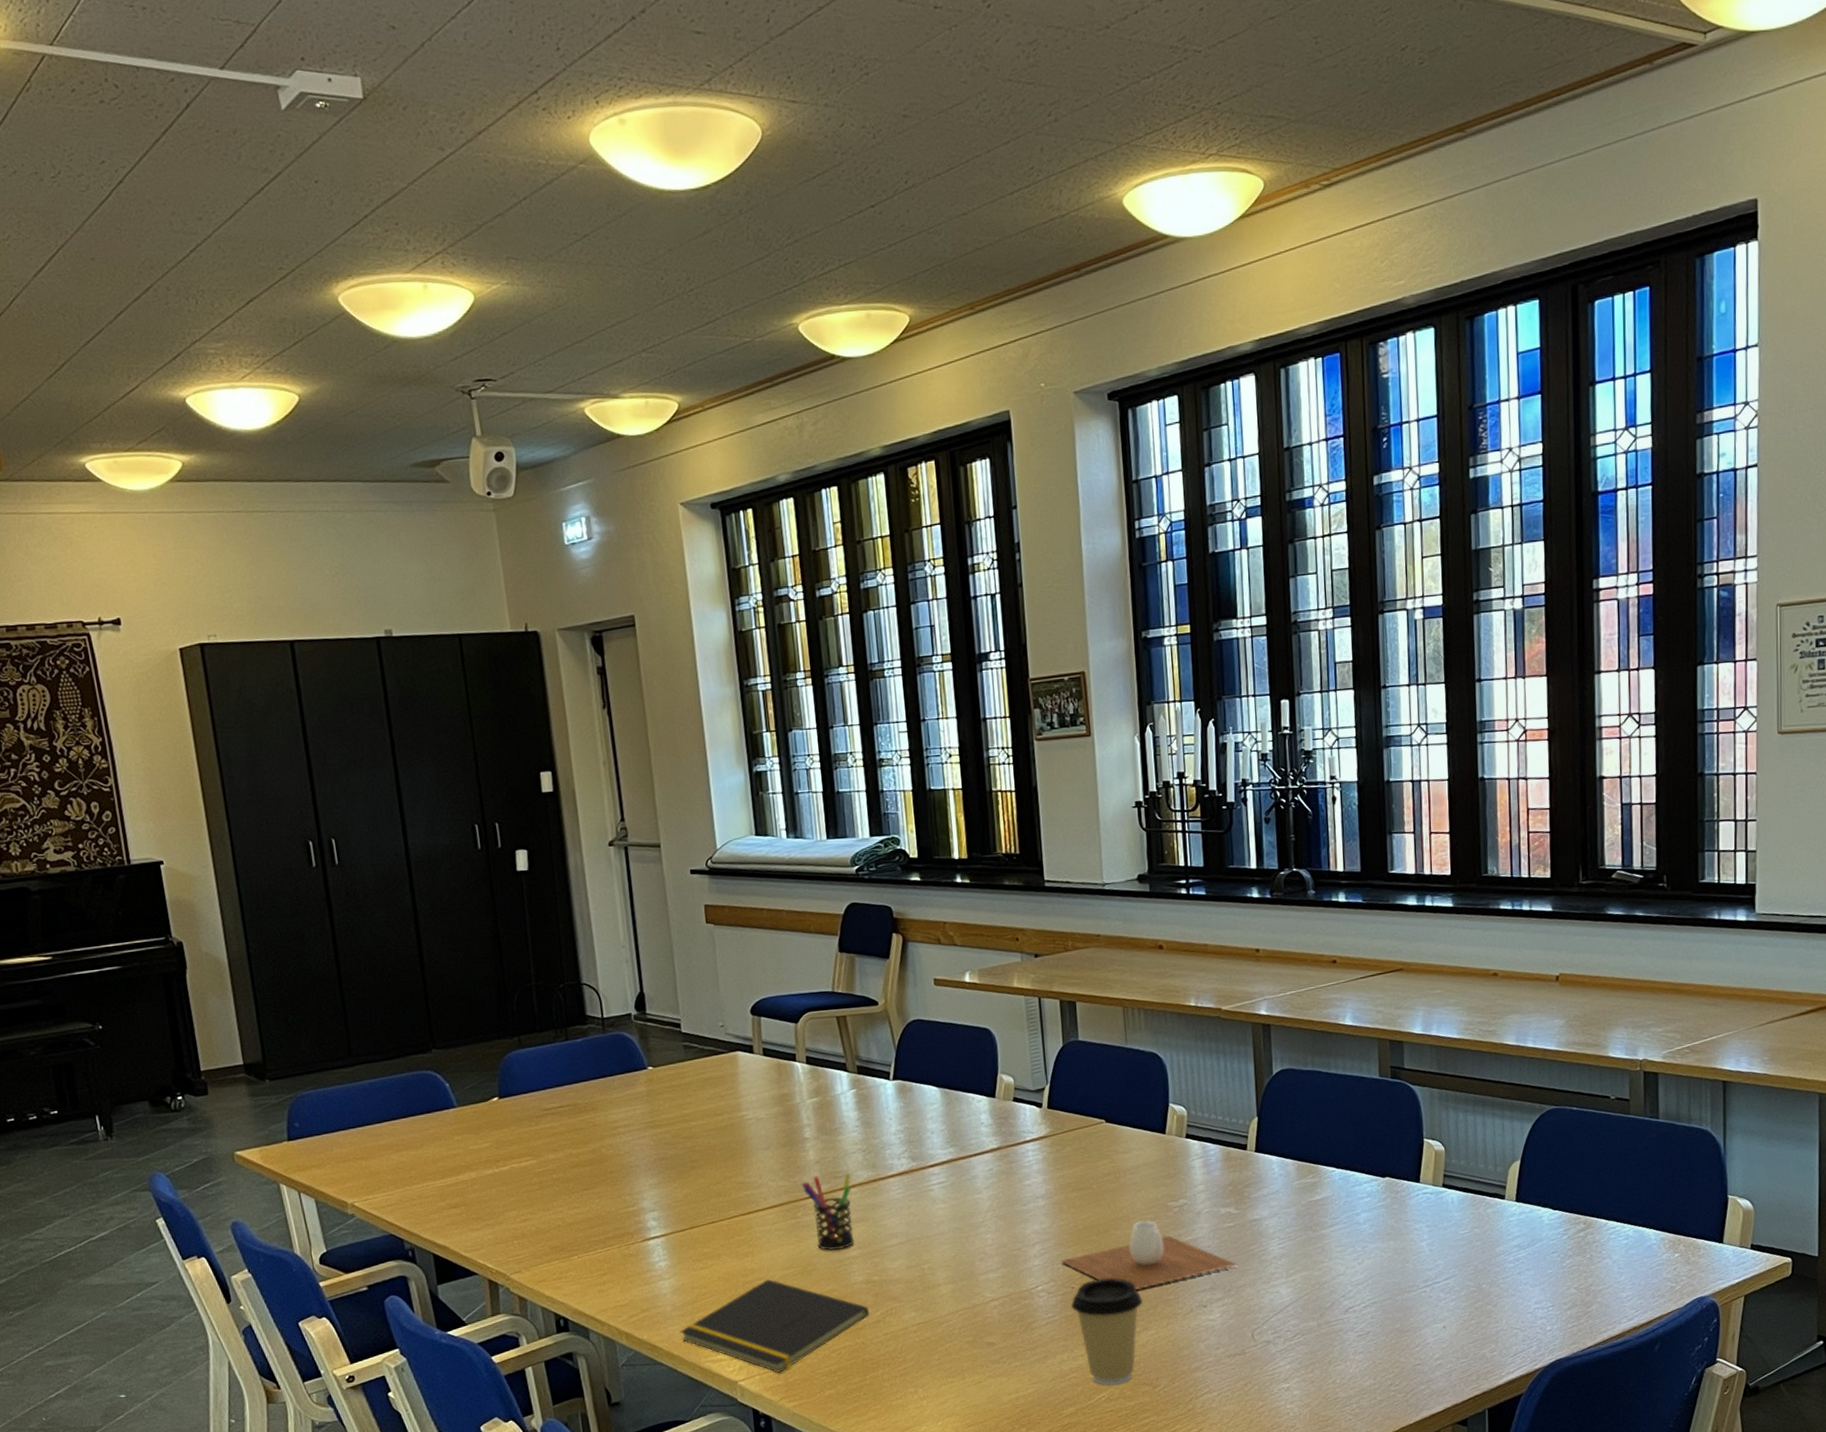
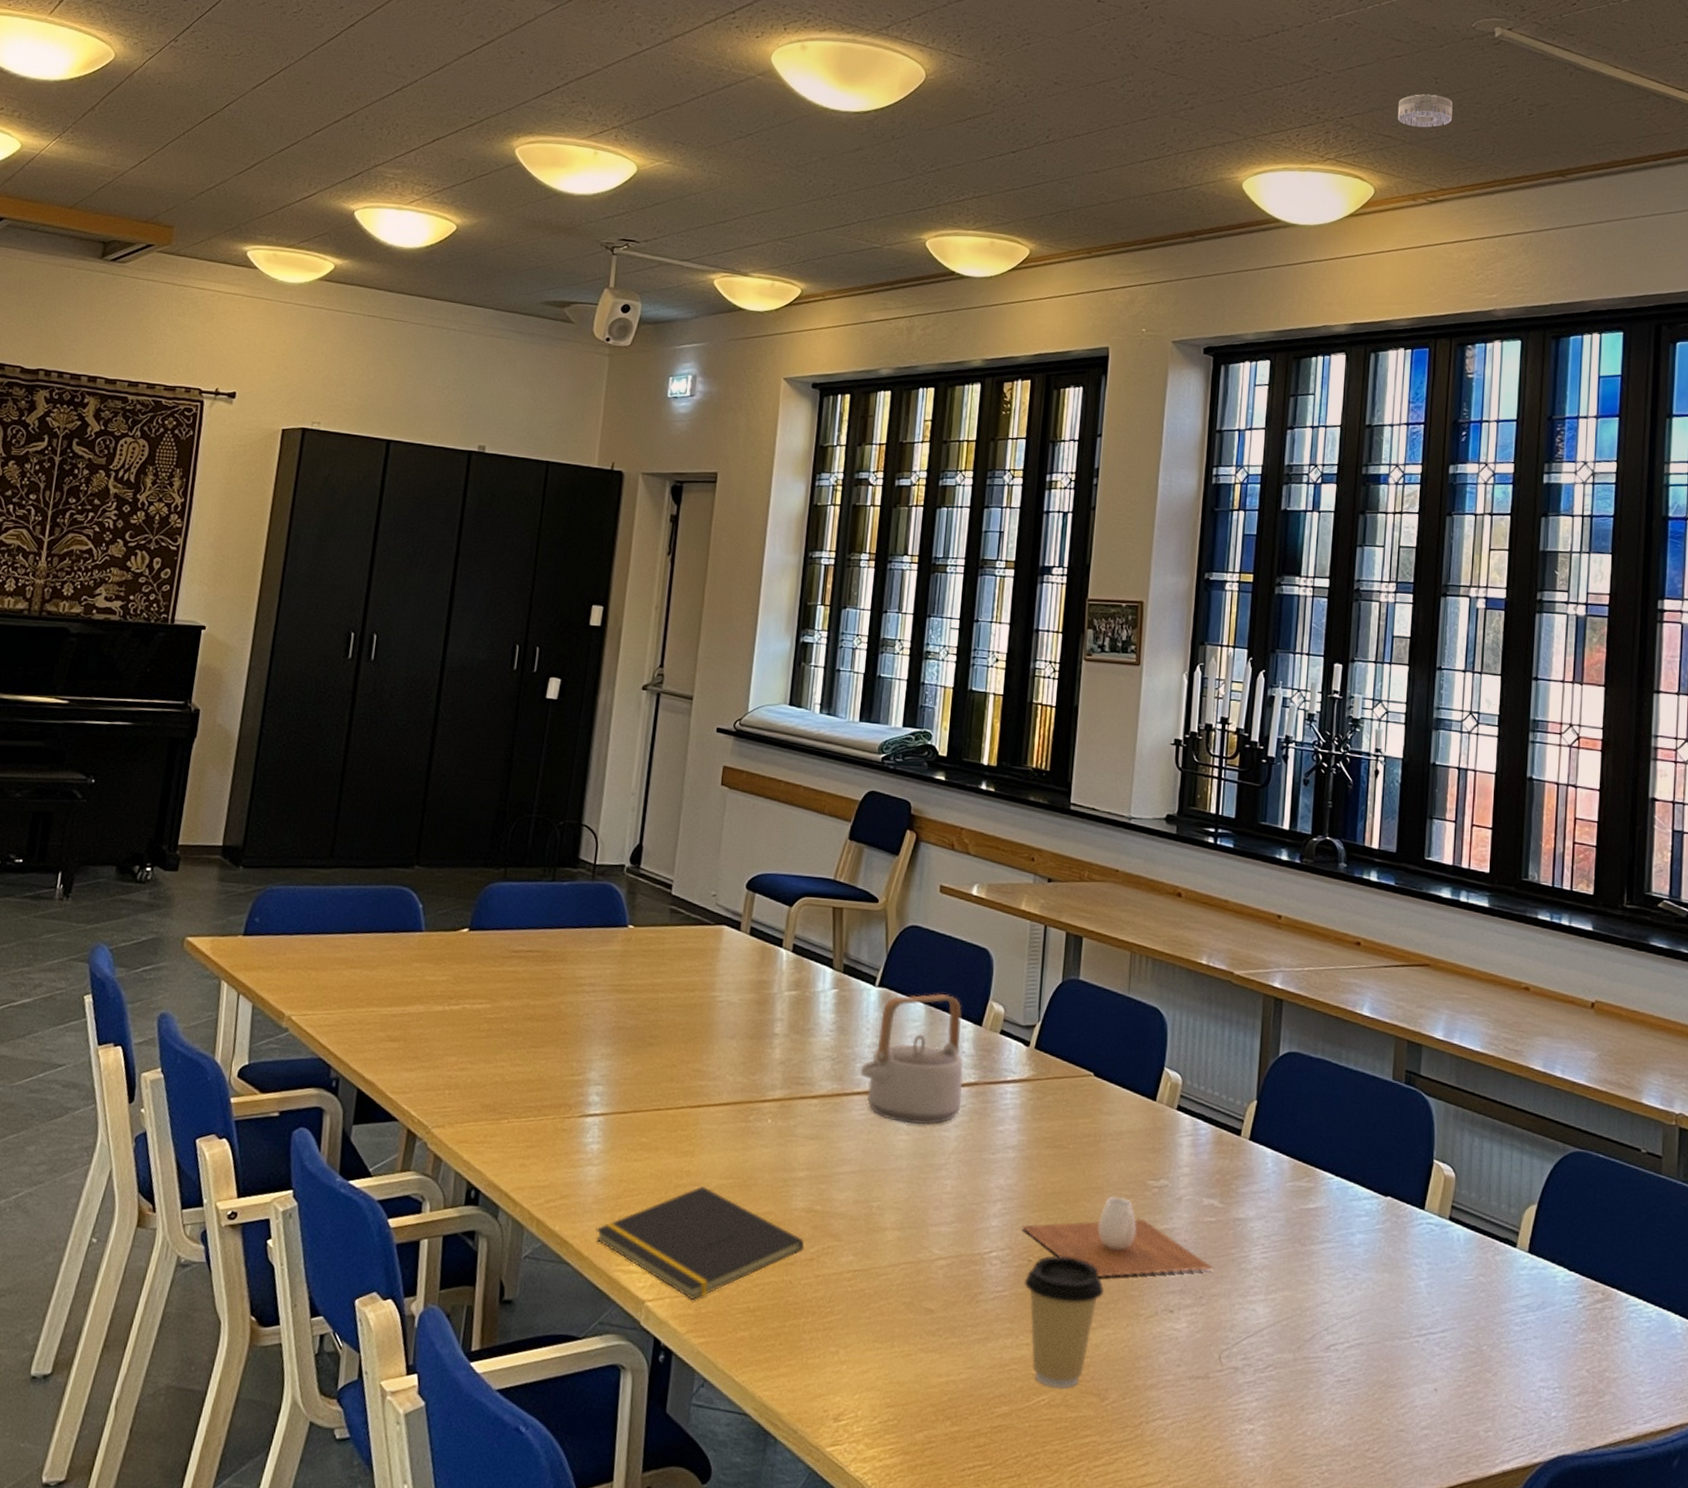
pen holder: present [801,1174,854,1251] -> none [760,1078,815,1167]
teapot: none [891,1076,989,1194] -> present [861,994,963,1125]
smoke detector: none [1277,57,1338,101] -> present [1397,93,1453,128]

